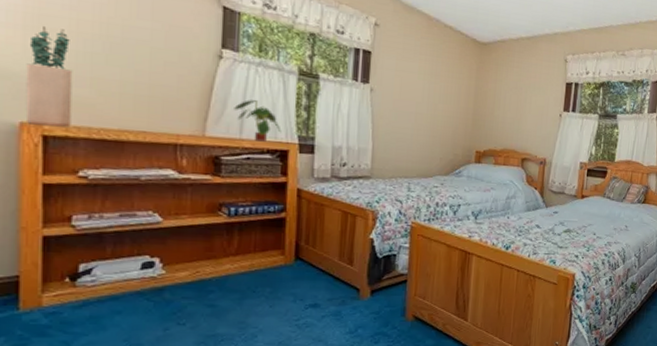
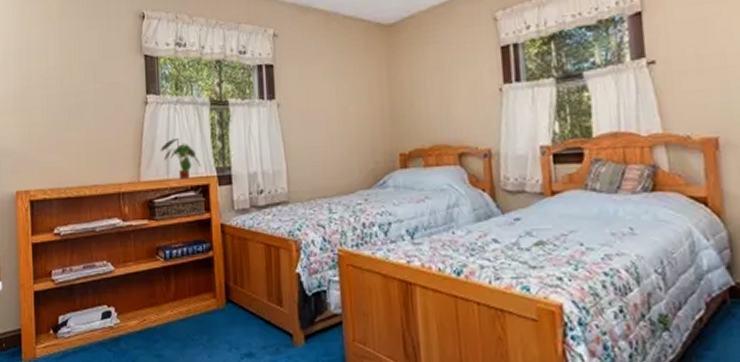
vase: present [25,27,73,128] -> none [18,106,47,192]

